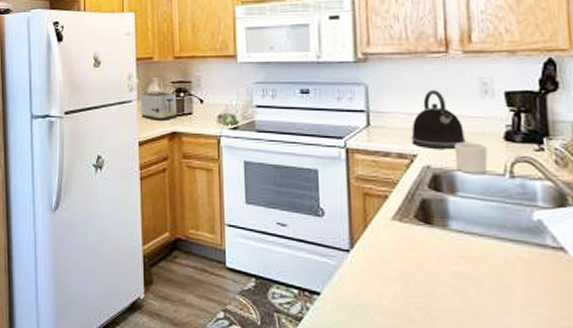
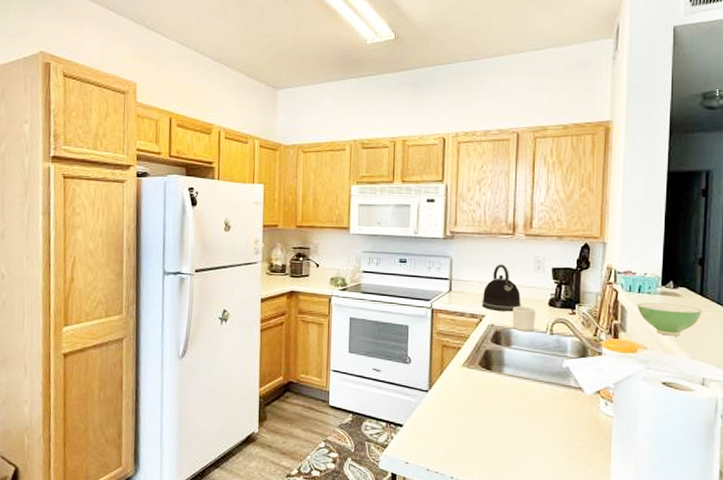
toaster: present [140,90,178,122] -> none [264,254,297,282]

